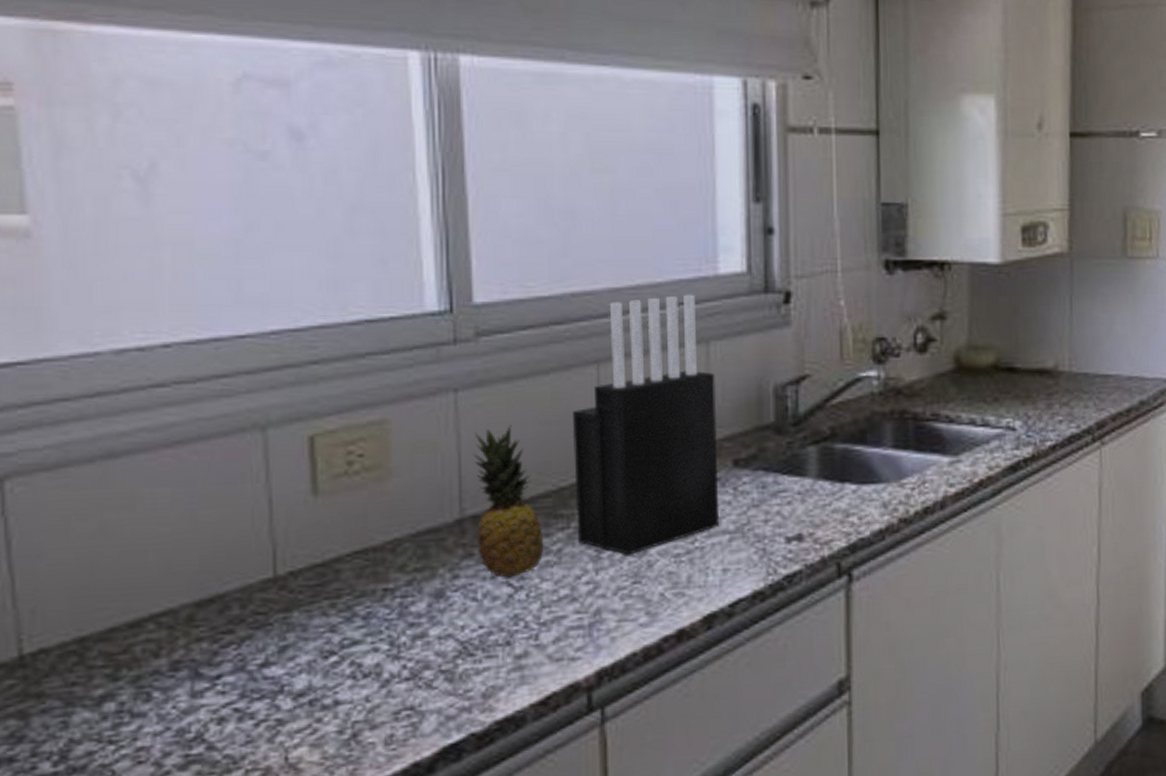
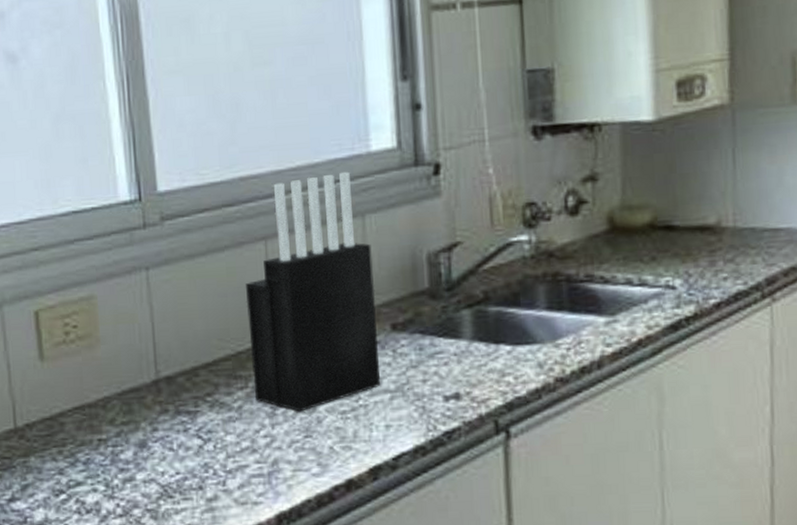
fruit: present [473,424,544,578] -> none [164,297,227,431]

